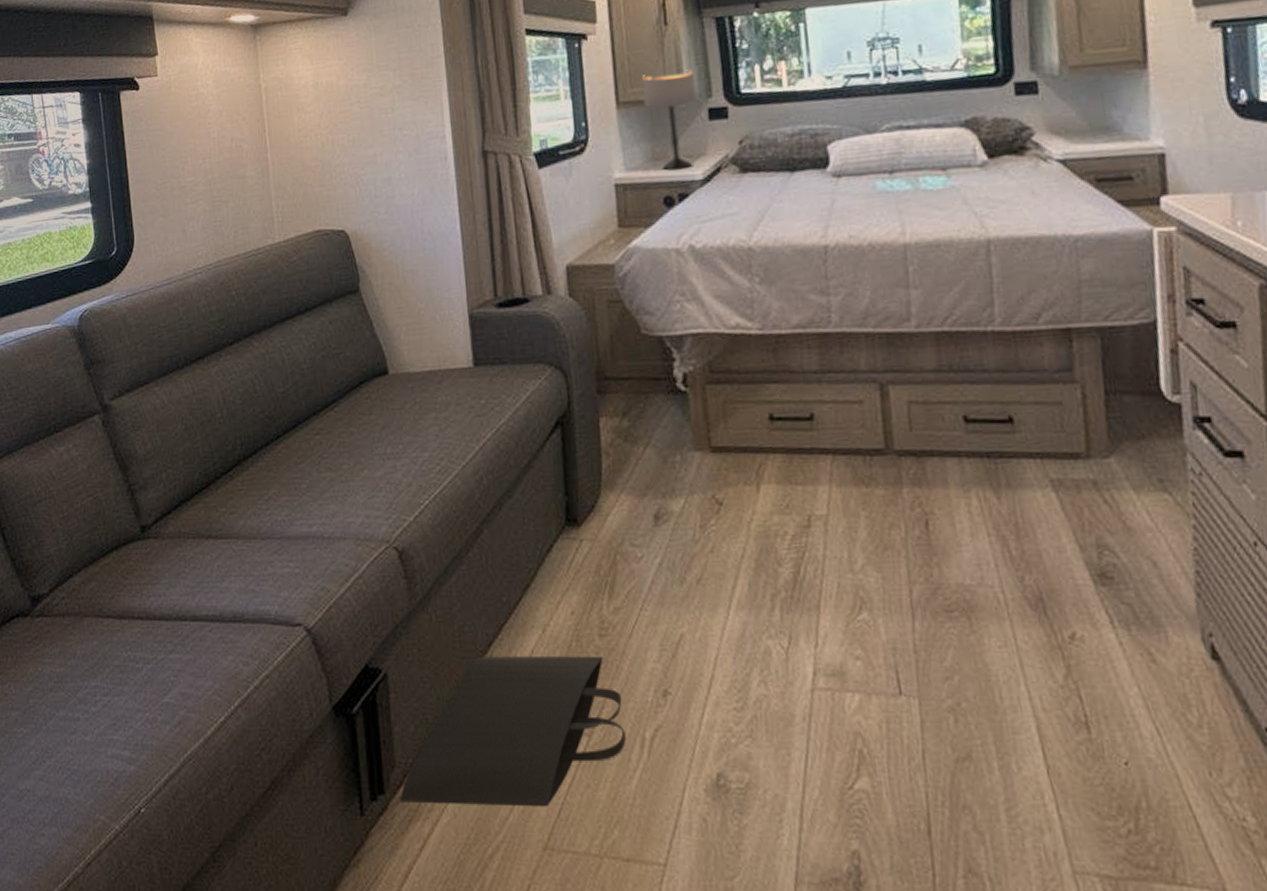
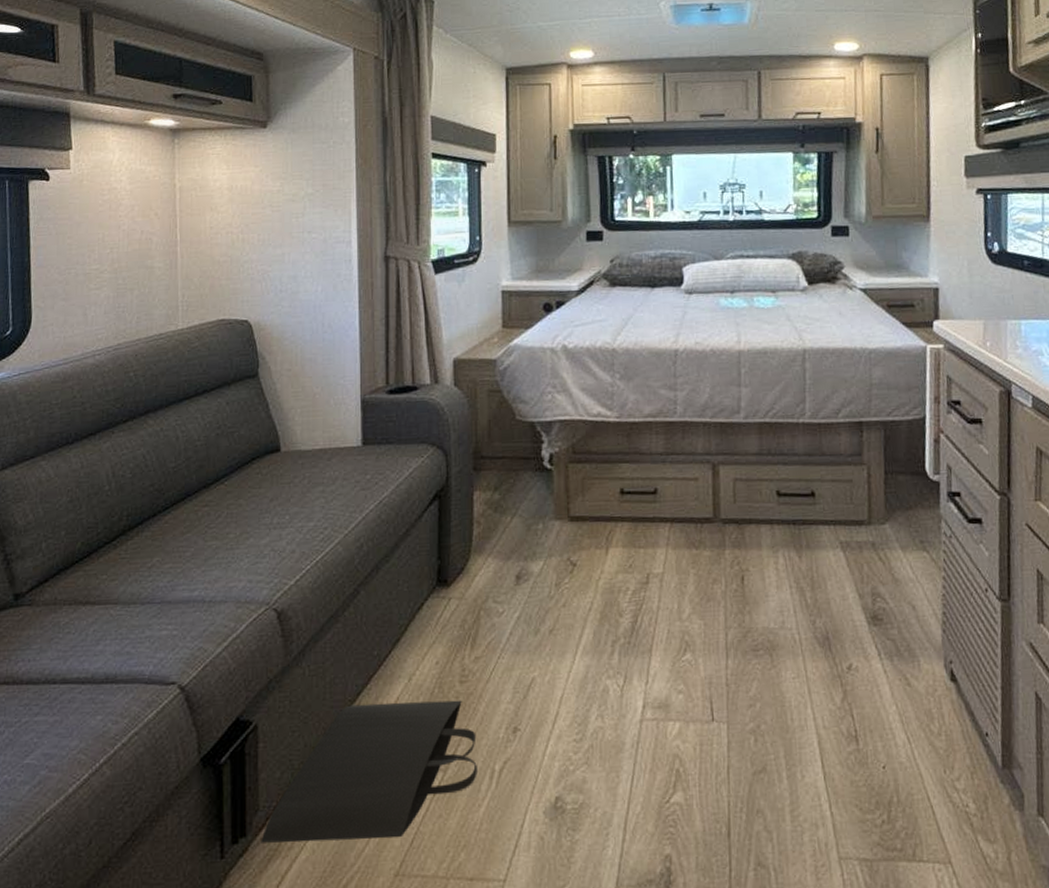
table lamp: present [642,69,698,171] -> none [531,198,579,282]

